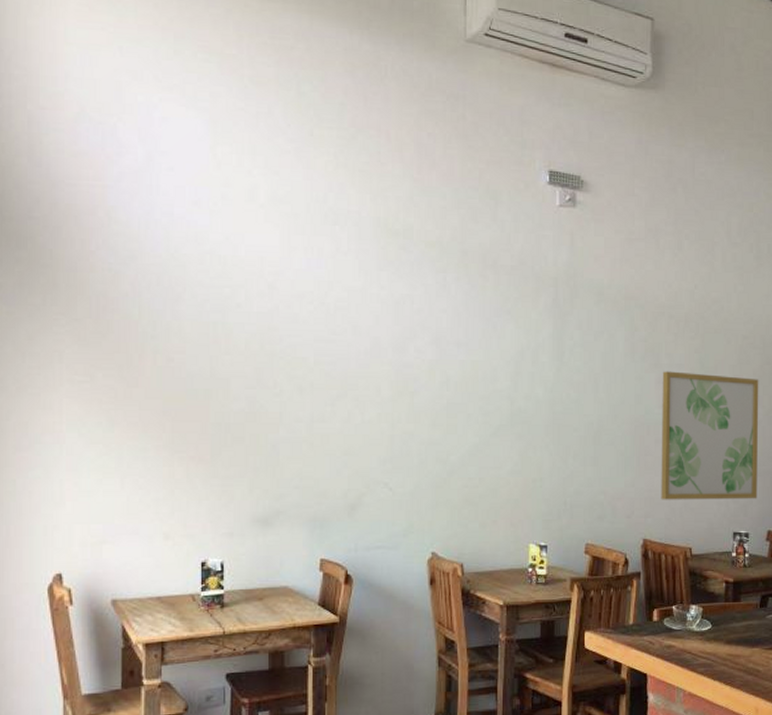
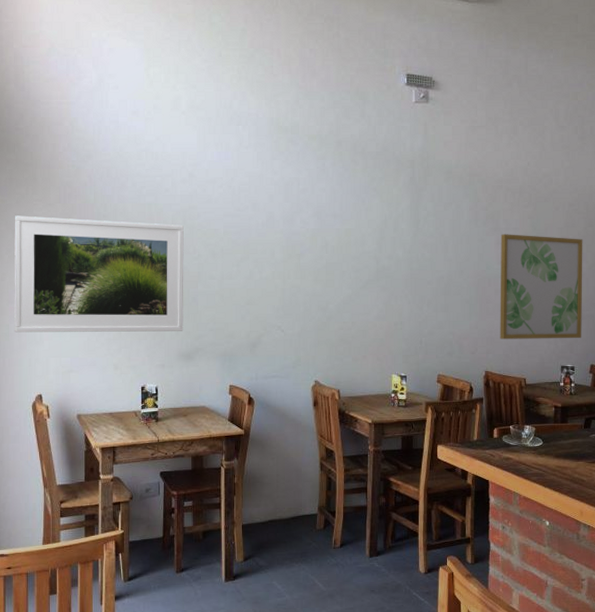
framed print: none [24,333,261,490] -> present [14,215,184,333]

